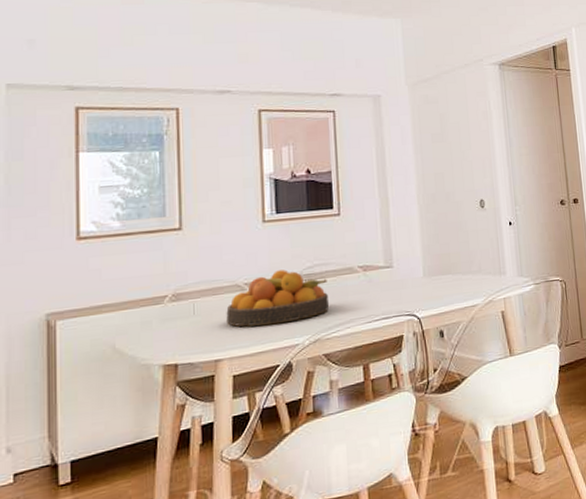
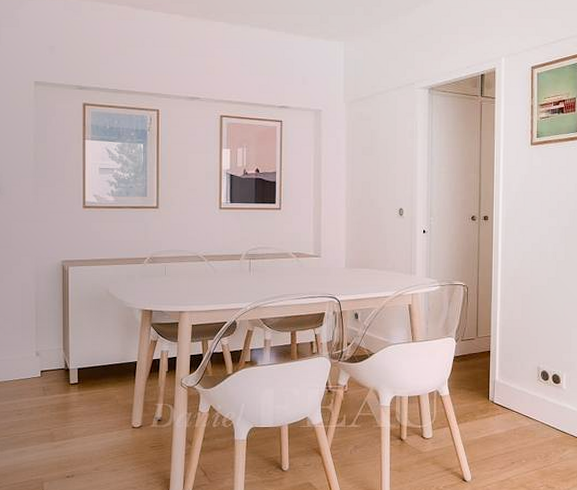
fruit bowl: present [226,269,330,327] -> none [189,248,268,291]

